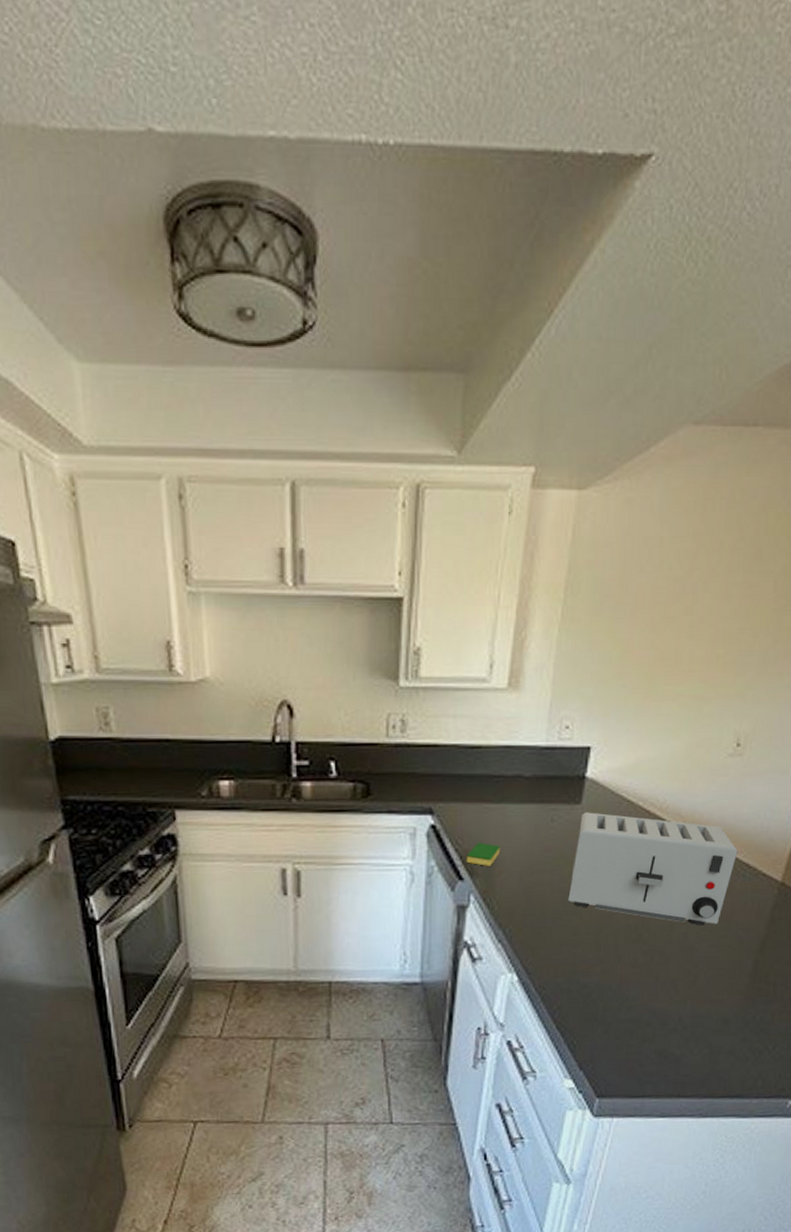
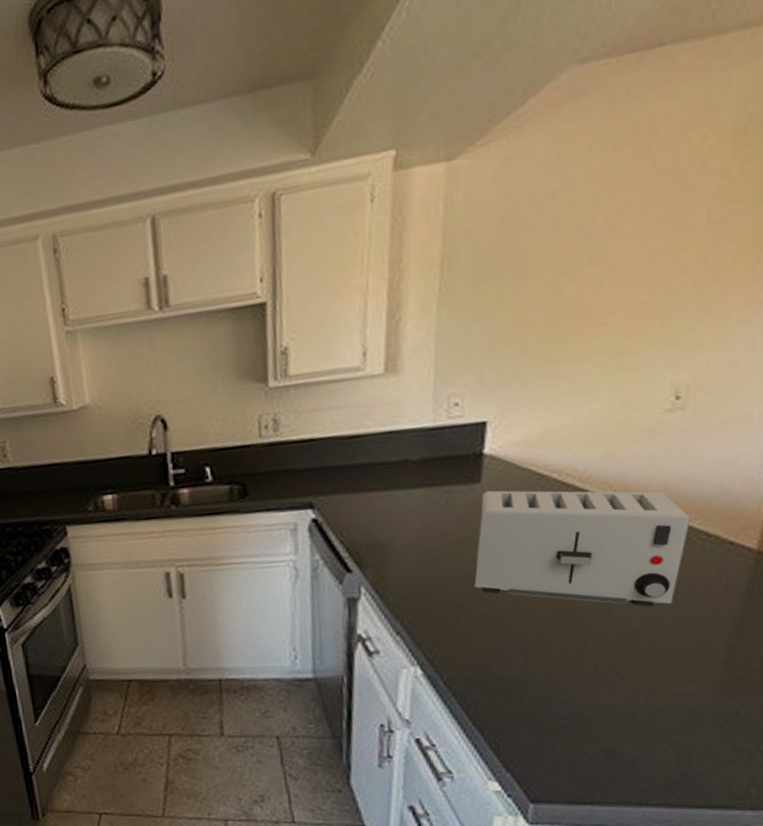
dish sponge: present [466,843,501,866] -> none [353,532,391,557]

